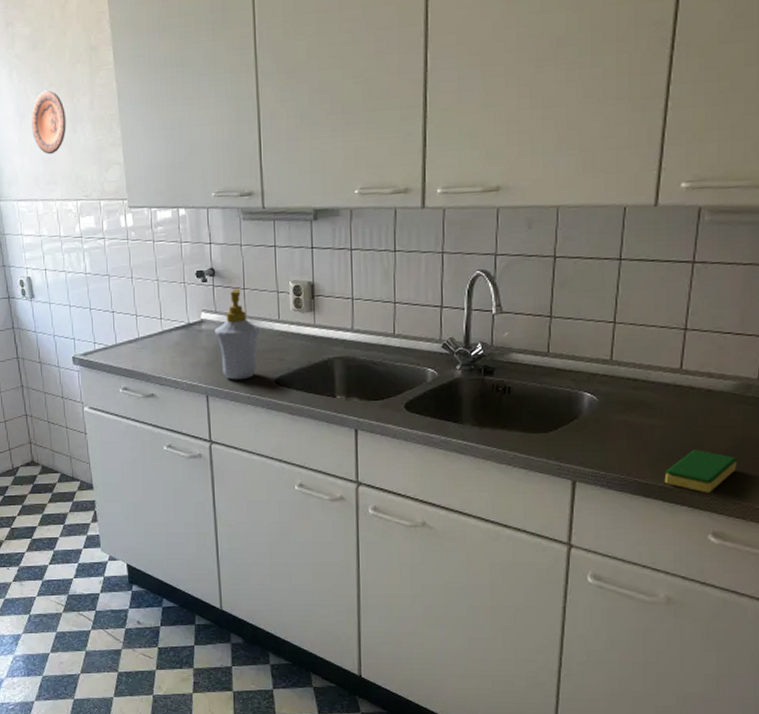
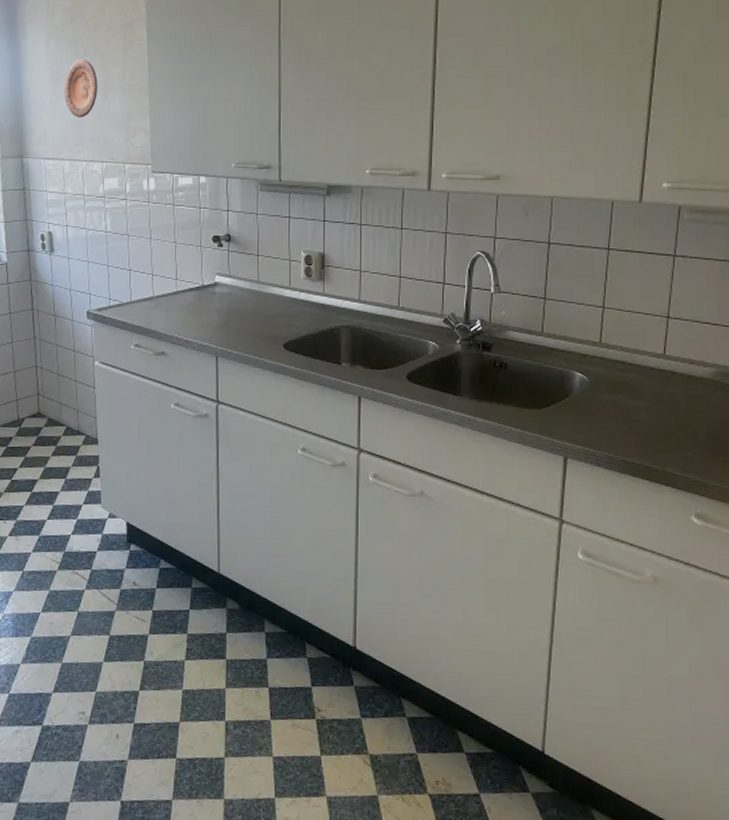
soap bottle: present [214,288,260,380] -> none [227,255,271,343]
dish sponge: present [664,449,737,493] -> none [650,432,717,475]

